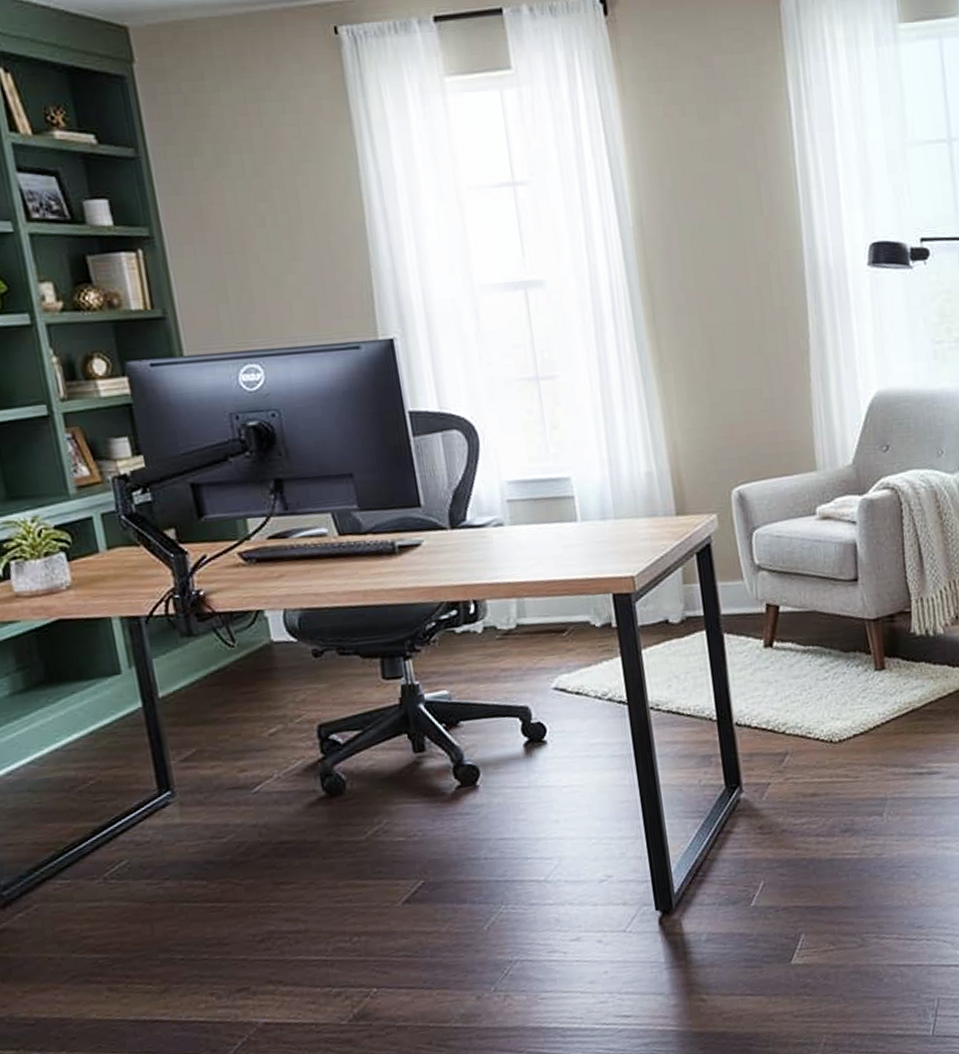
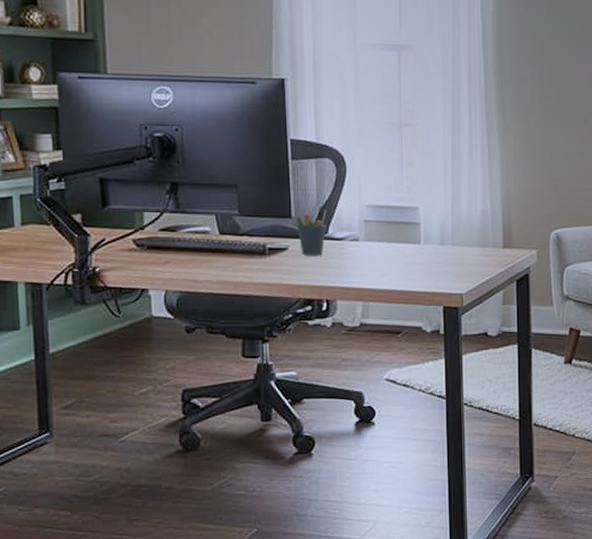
pen holder: none [426,492,464,550] -> present [296,210,327,256]

